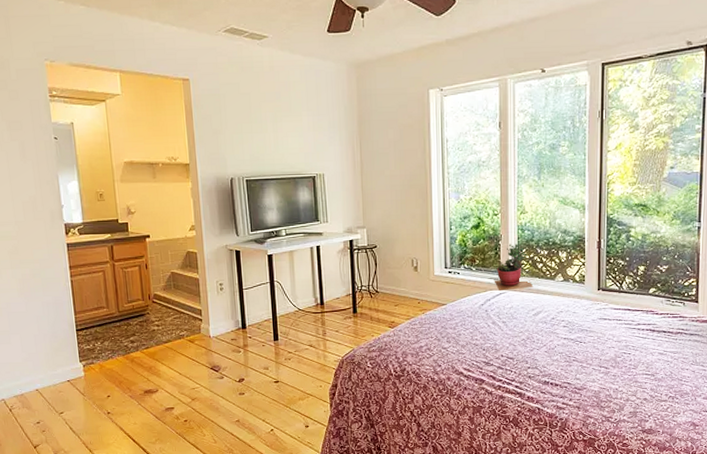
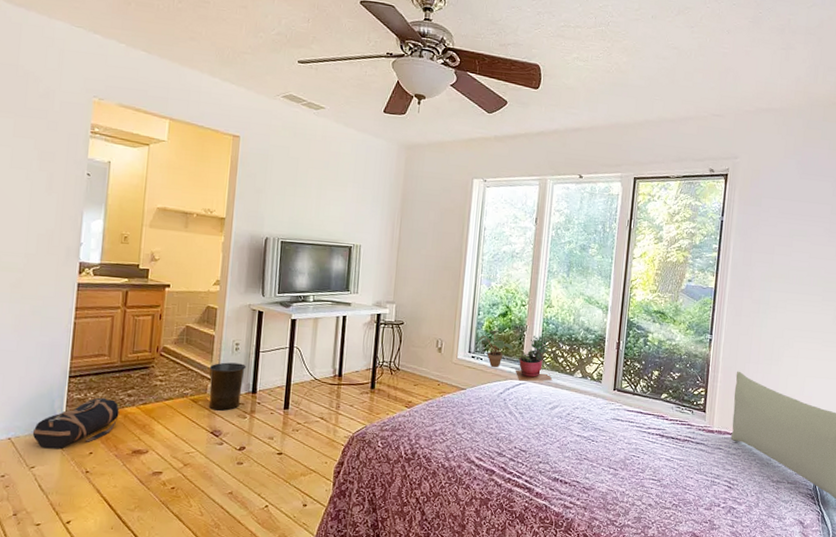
duffel bag: none [55,346,127,396] -> present [32,397,120,449]
waste bin: none [199,302,233,348] -> present [209,362,247,411]
potted plant: none [453,242,490,281] -> present [478,329,514,368]

